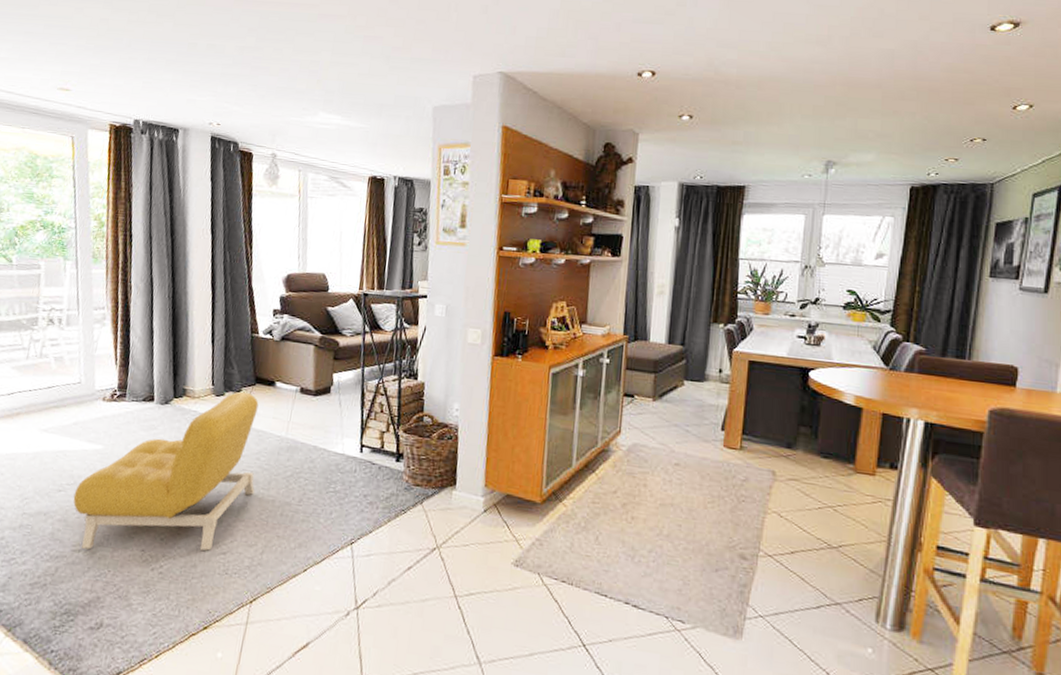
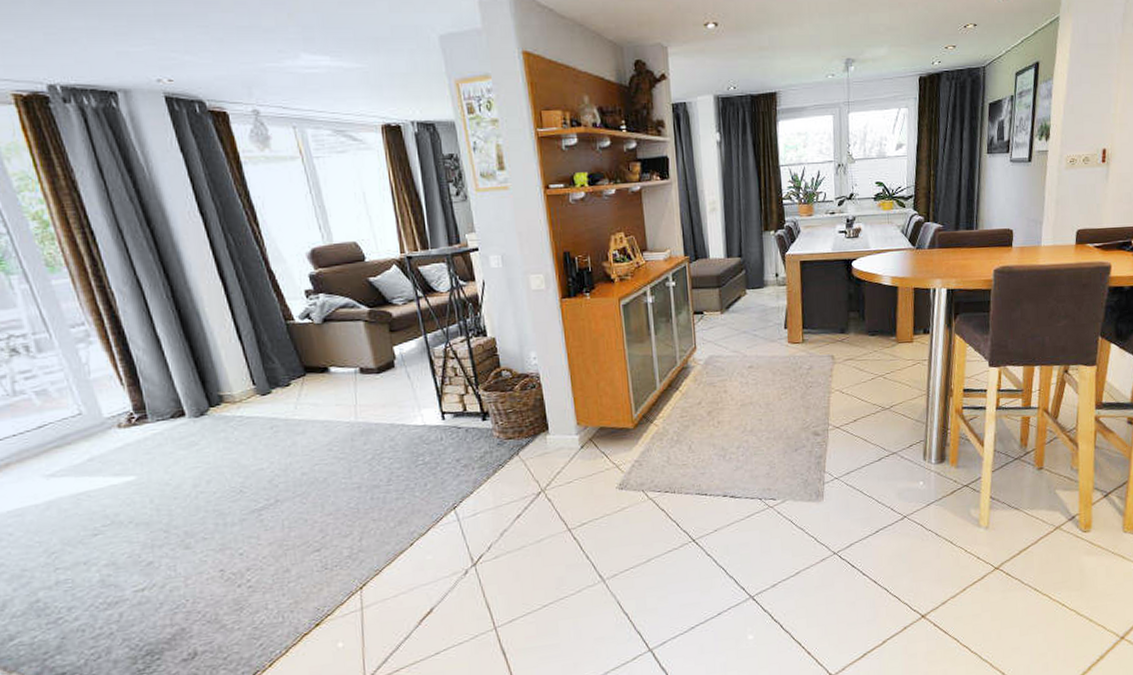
armchair: present [73,391,259,551] -> none [115,384,336,587]

